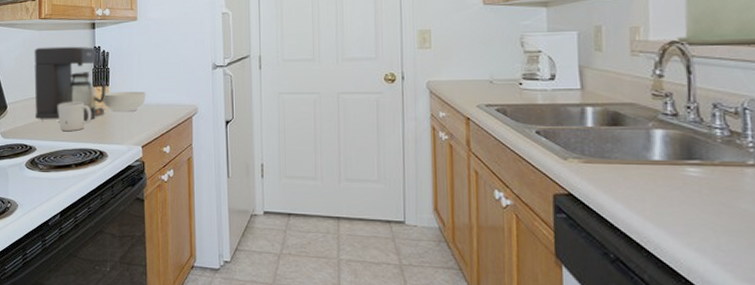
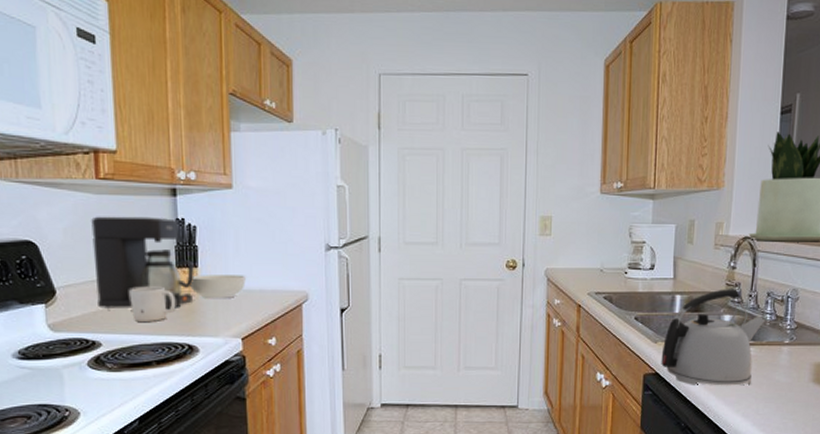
kettle: none [574,100,716,214] -> present [661,289,766,386]

